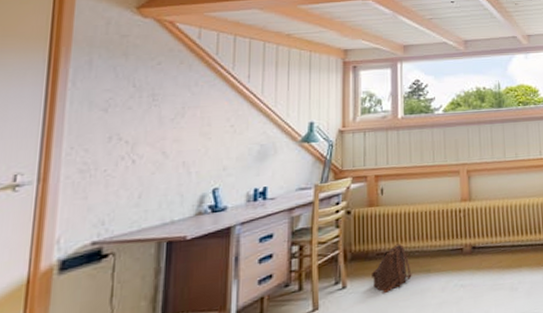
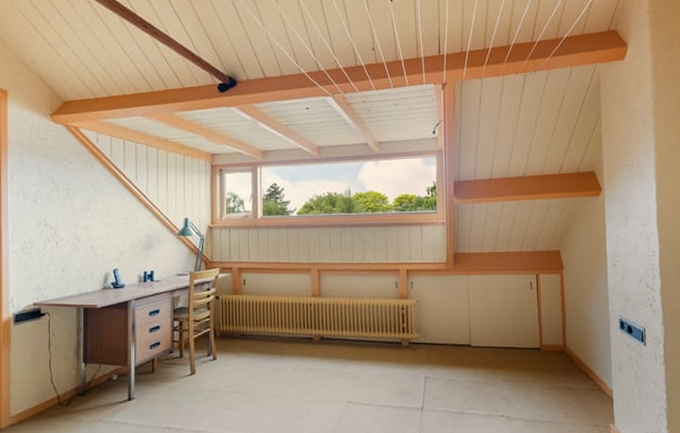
backpack: present [372,243,412,294] -> none [236,328,269,369]

